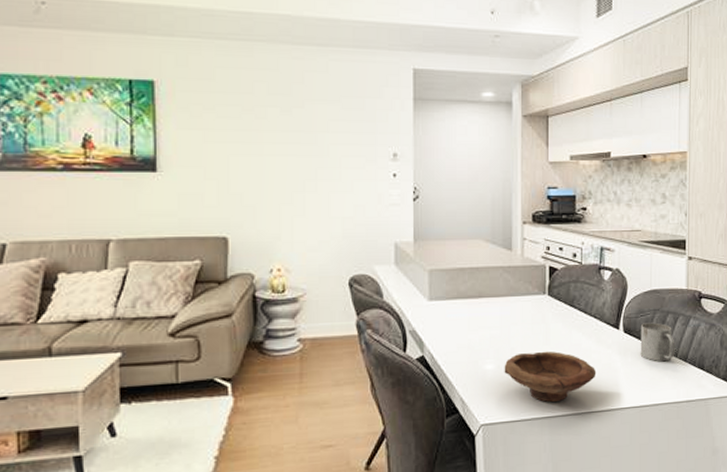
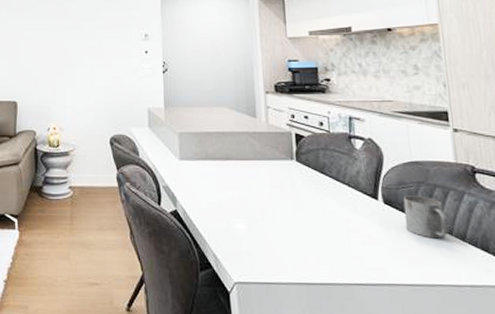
bowl: present [504,351,597,402] -> none [255,215,356,268]

